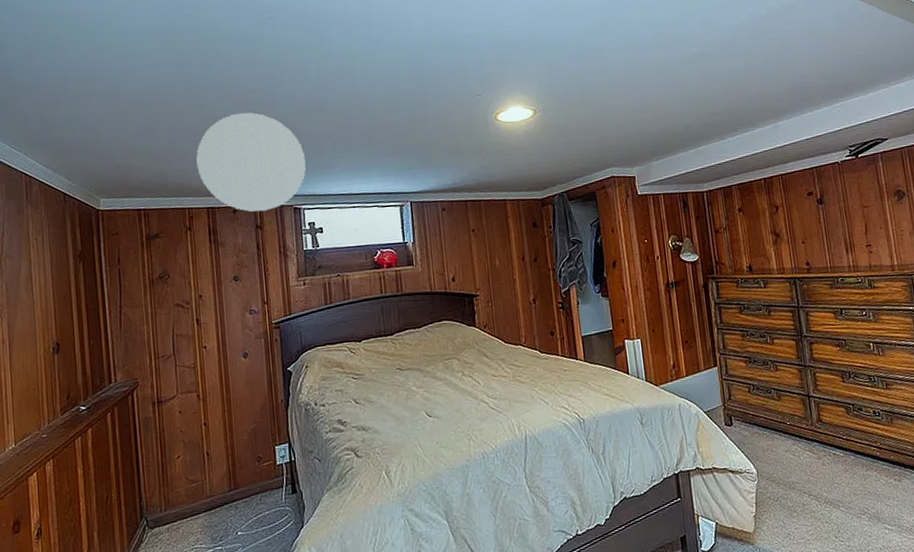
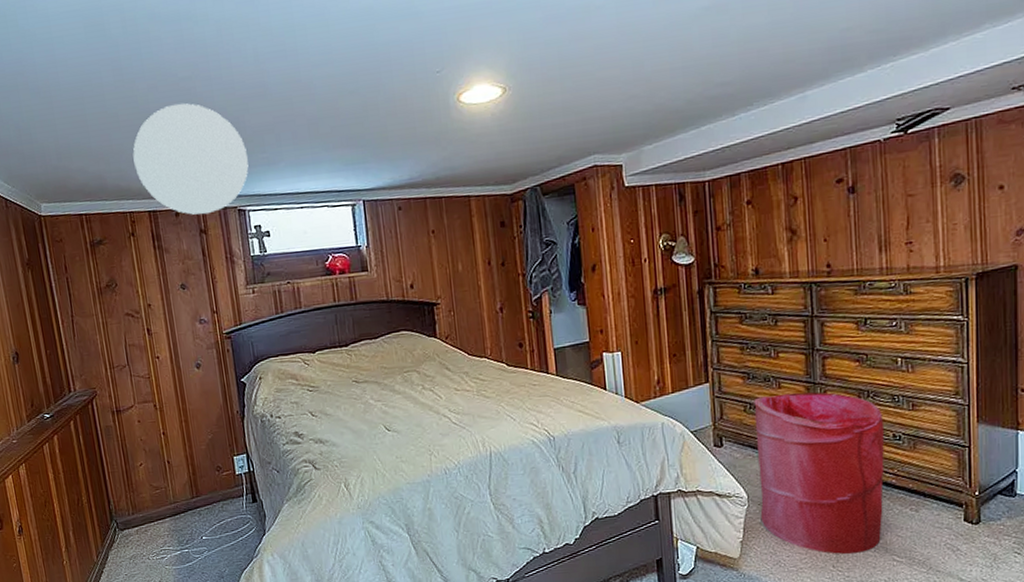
laundry hamper: none [756,373,873,525] -> present [753,391,885,555]

